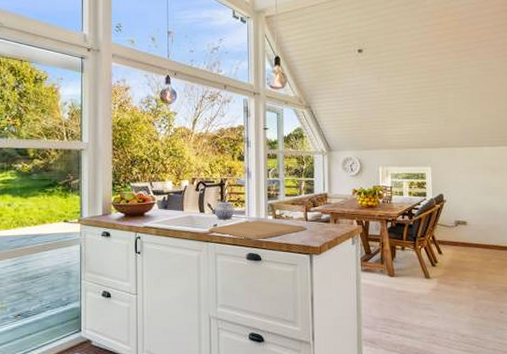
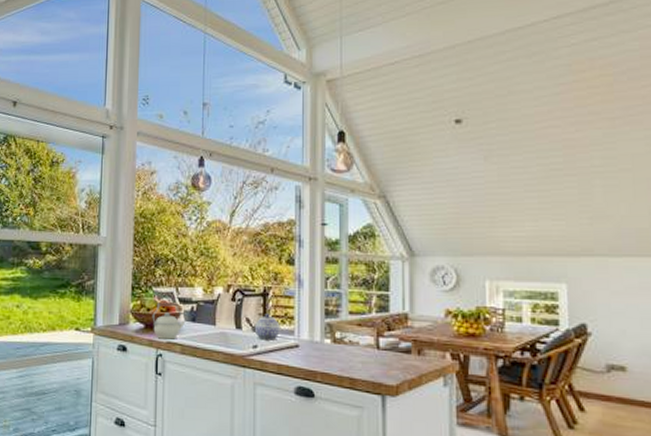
kettle: none [131,193,158,225] -> present [152,301,185,340]
chopping board: present [209,220,307,240] -> none [246,343,379,370]

